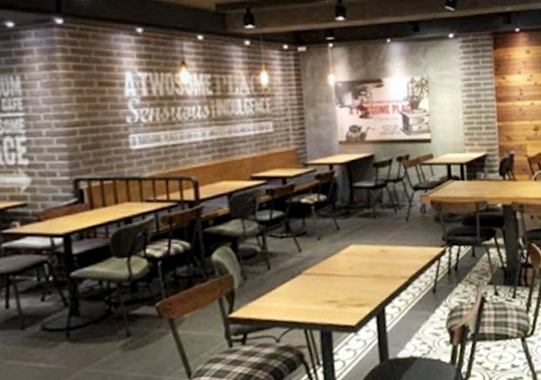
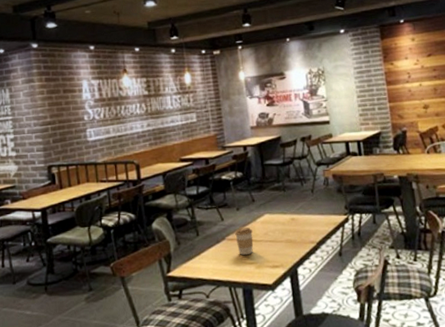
coffee cup: none [314,260,336,292] -> present [235,227,254,255]

